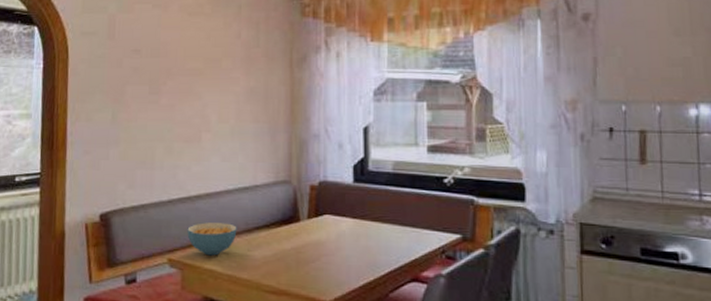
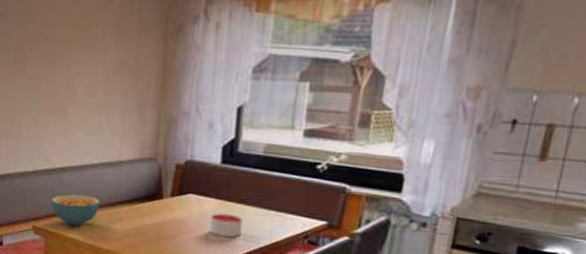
candle: none [348,232,380,257] -> present [209,213,243,237]

